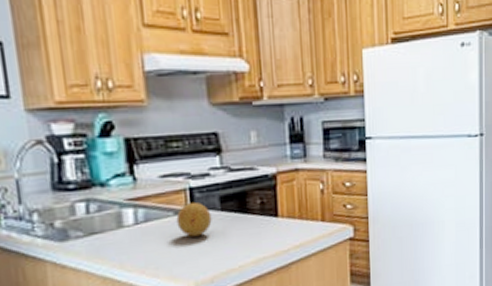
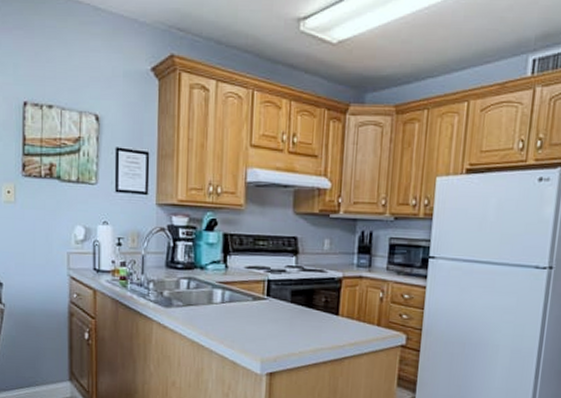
fruit: present [176,201,212,237] -> none [253,291,282,321]

